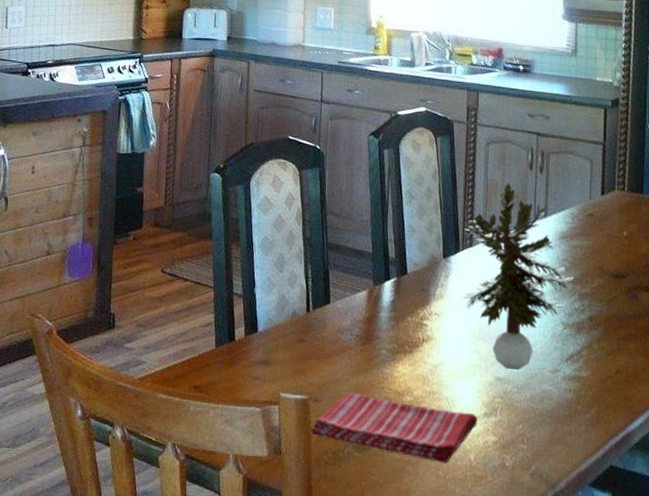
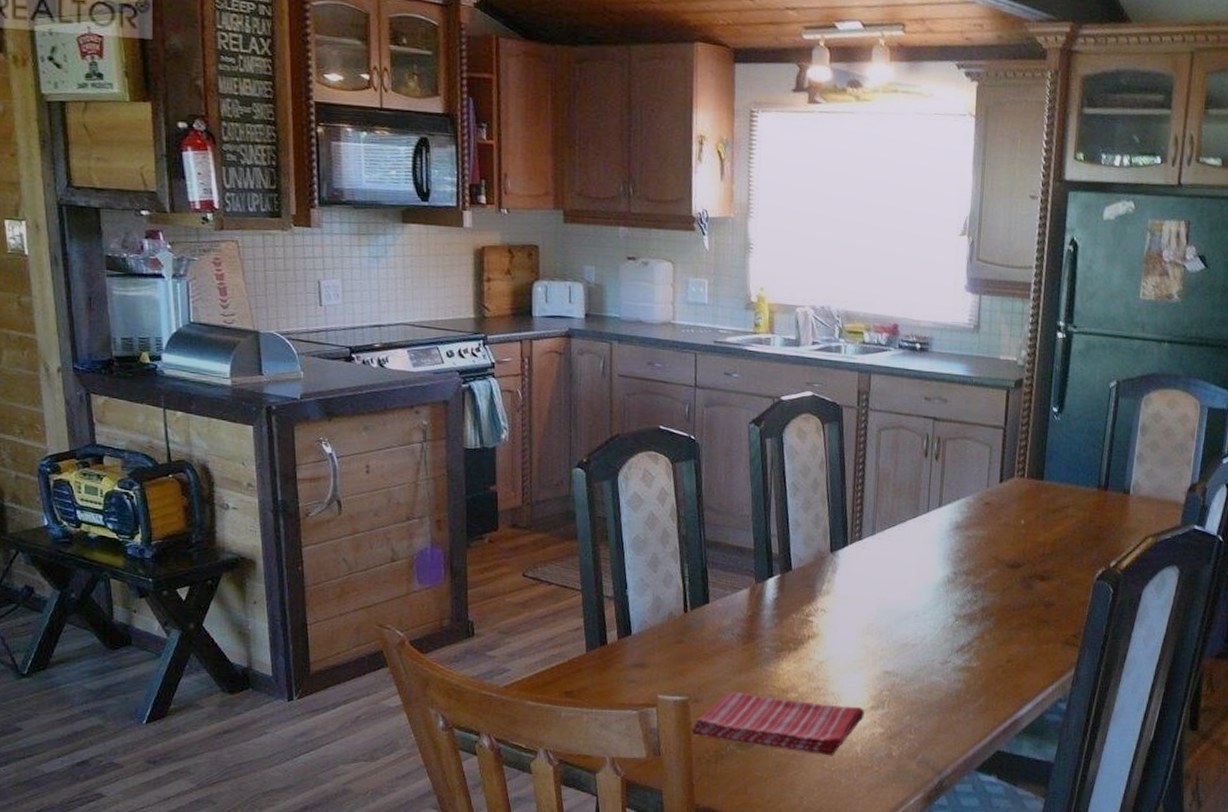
potted plant: present [459,183,575,371] -> none [847,472,968,664]

